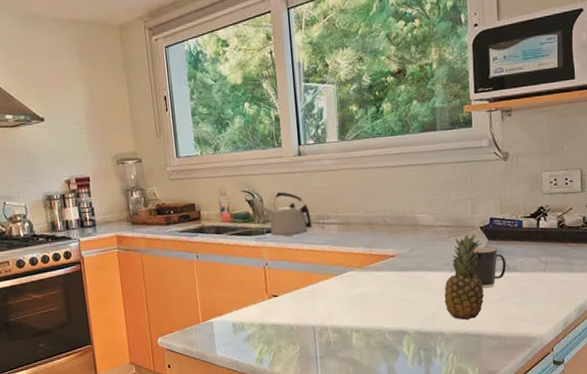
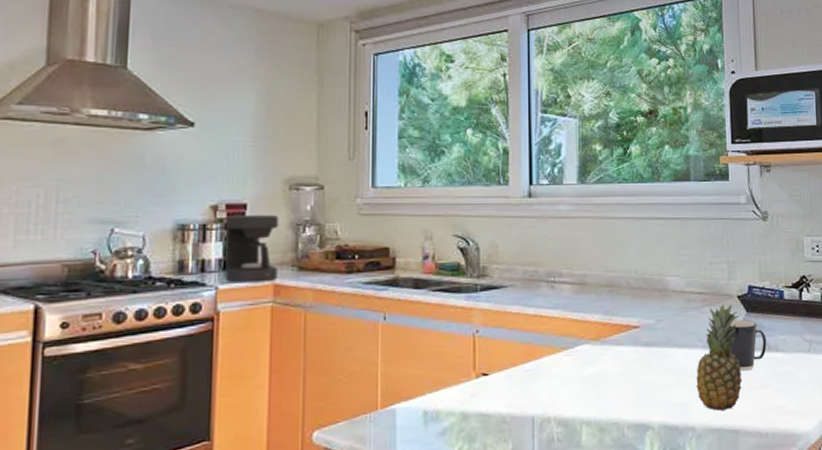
coffee maker: none [76,184,119,237] -> present [224,214,279,283]
kettle: present [262,192,312,238] -> none [477,240,539,298]

